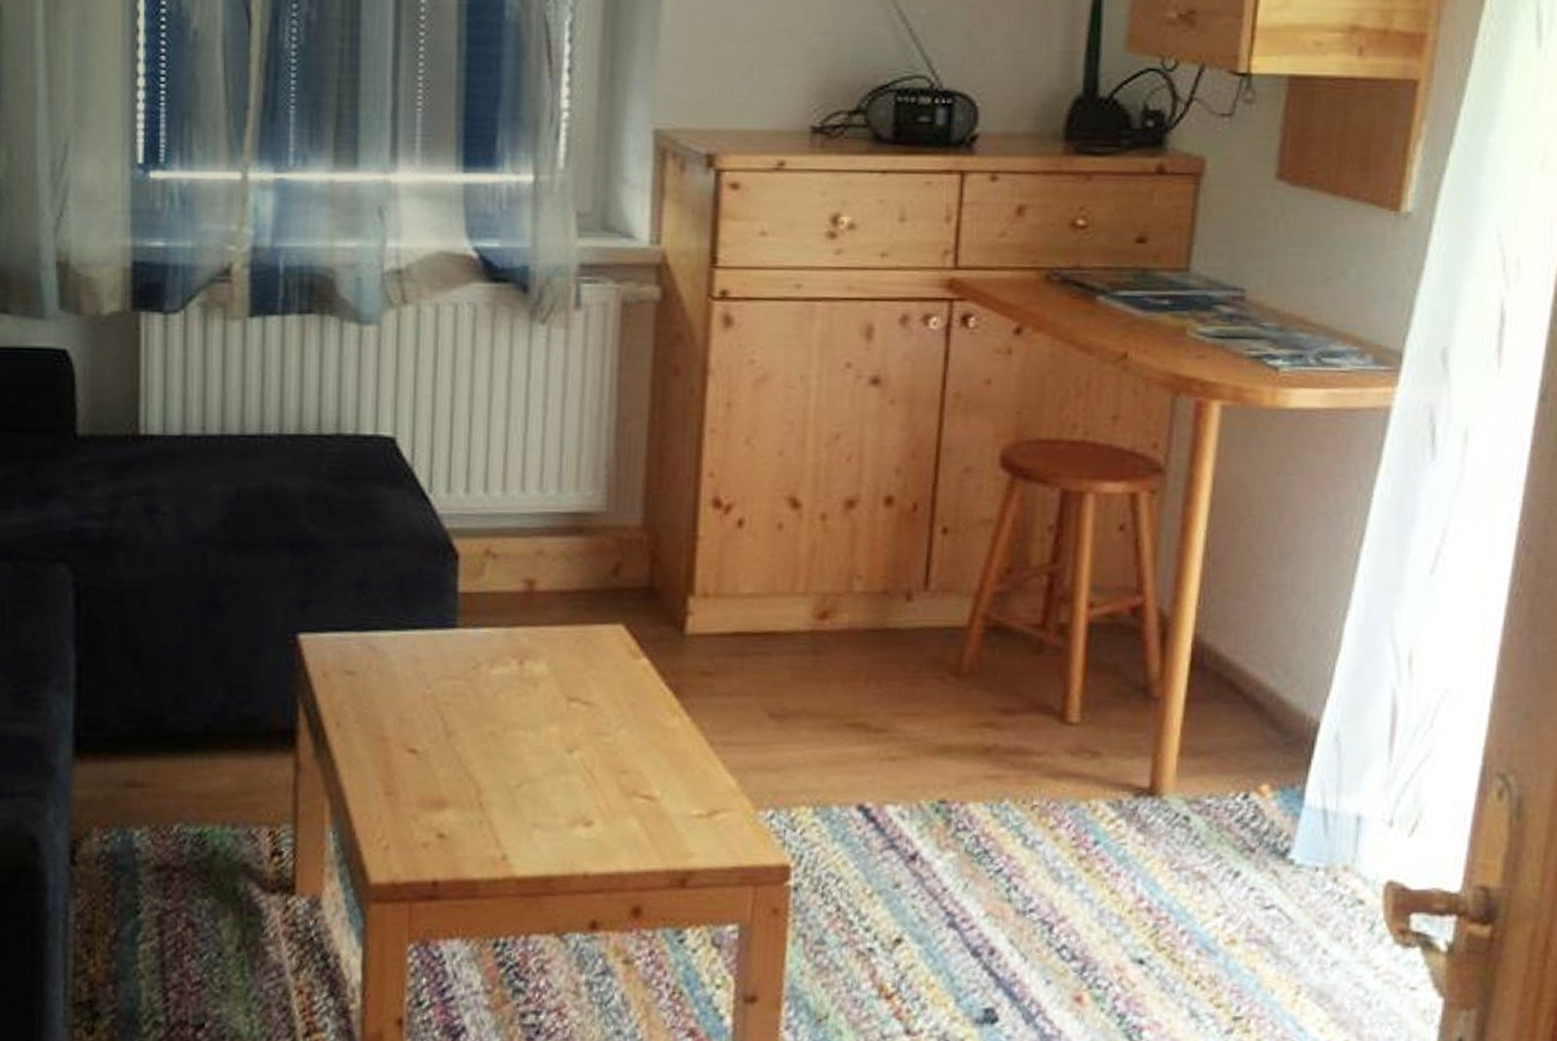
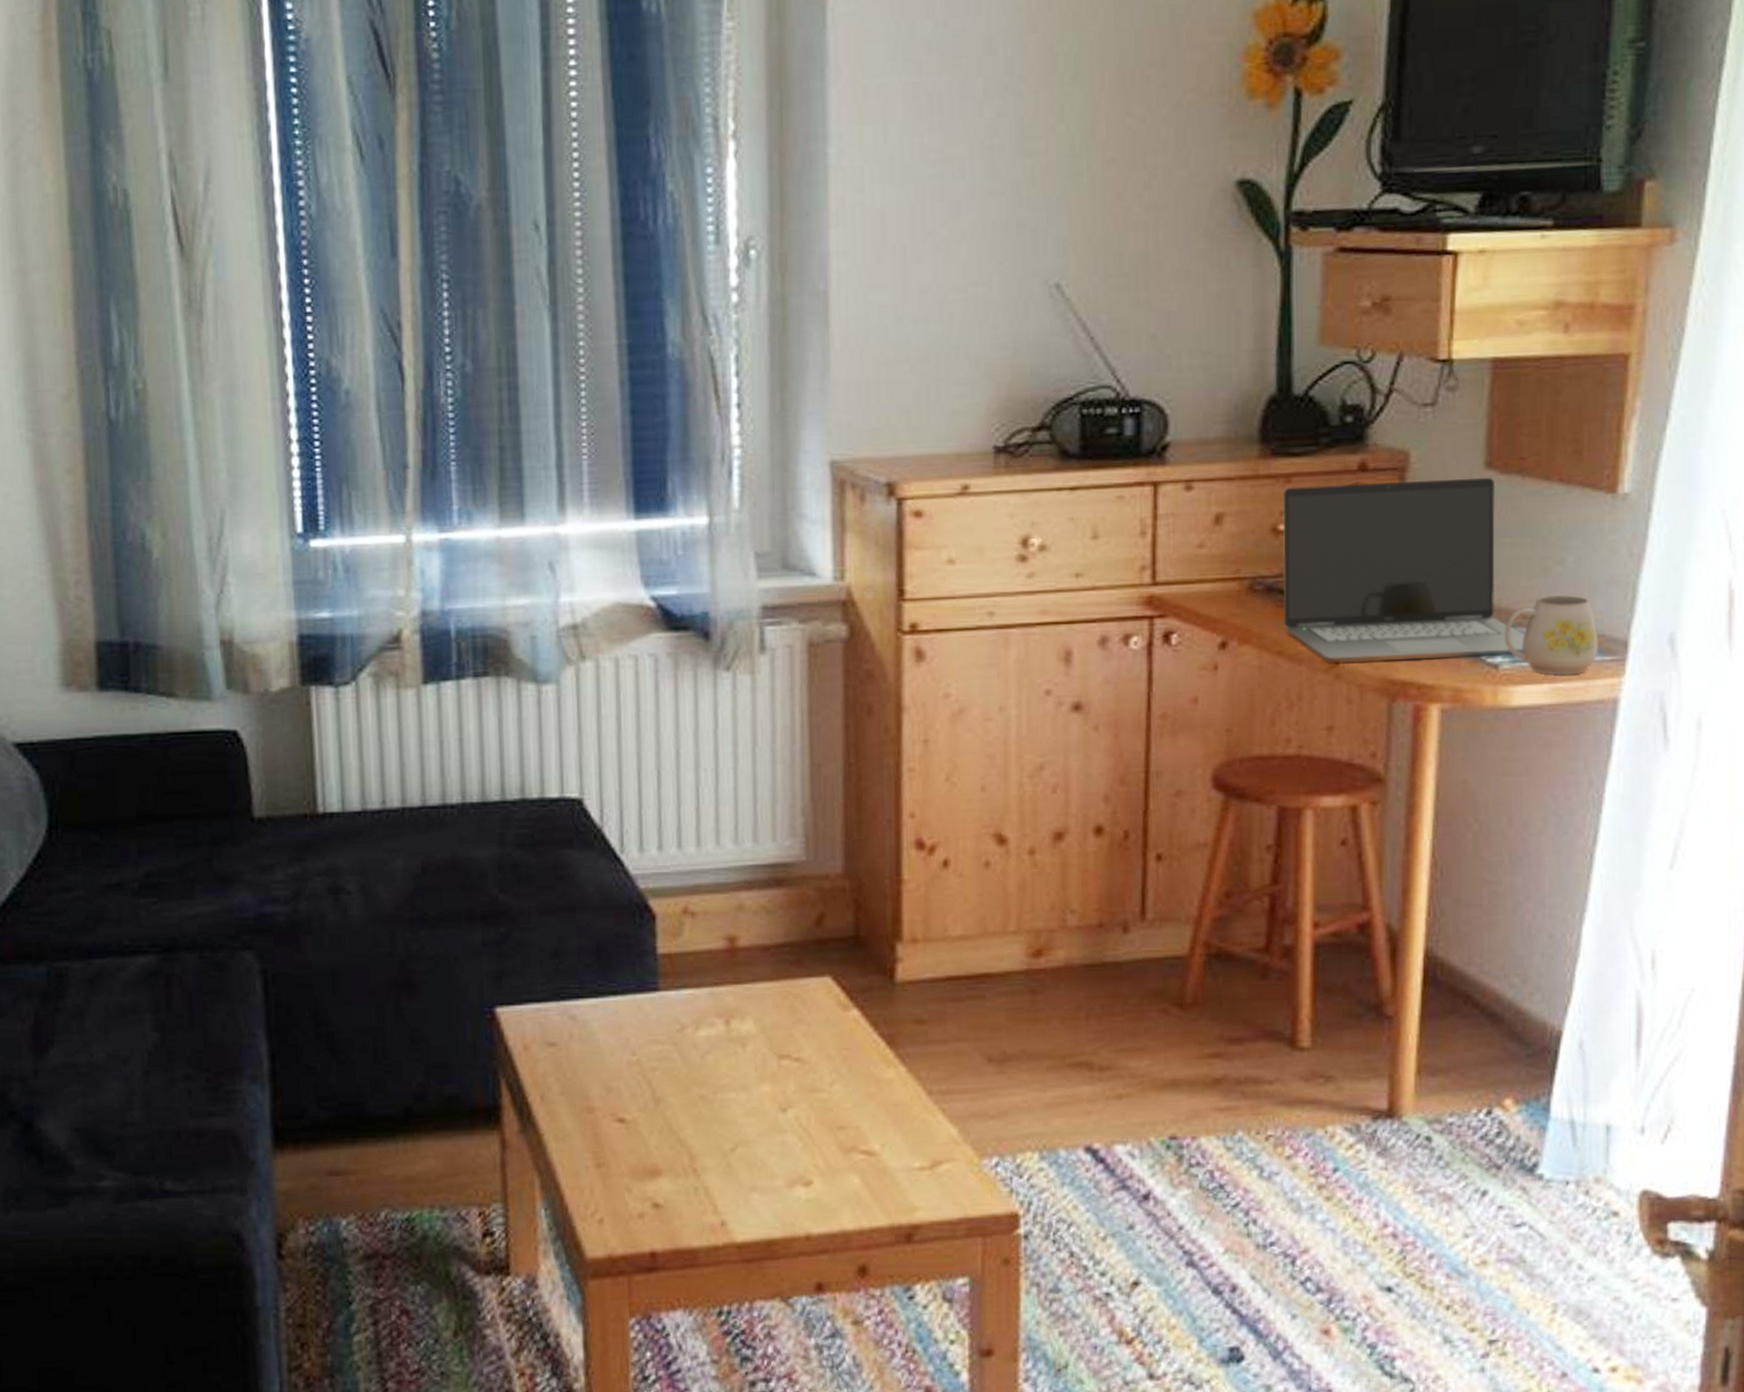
laptop: none [1077,184,1306,360] -> present [1282,477,1525,663]
mug: none [1286,305,1375,382] -> present [1505,595,1598,675]

